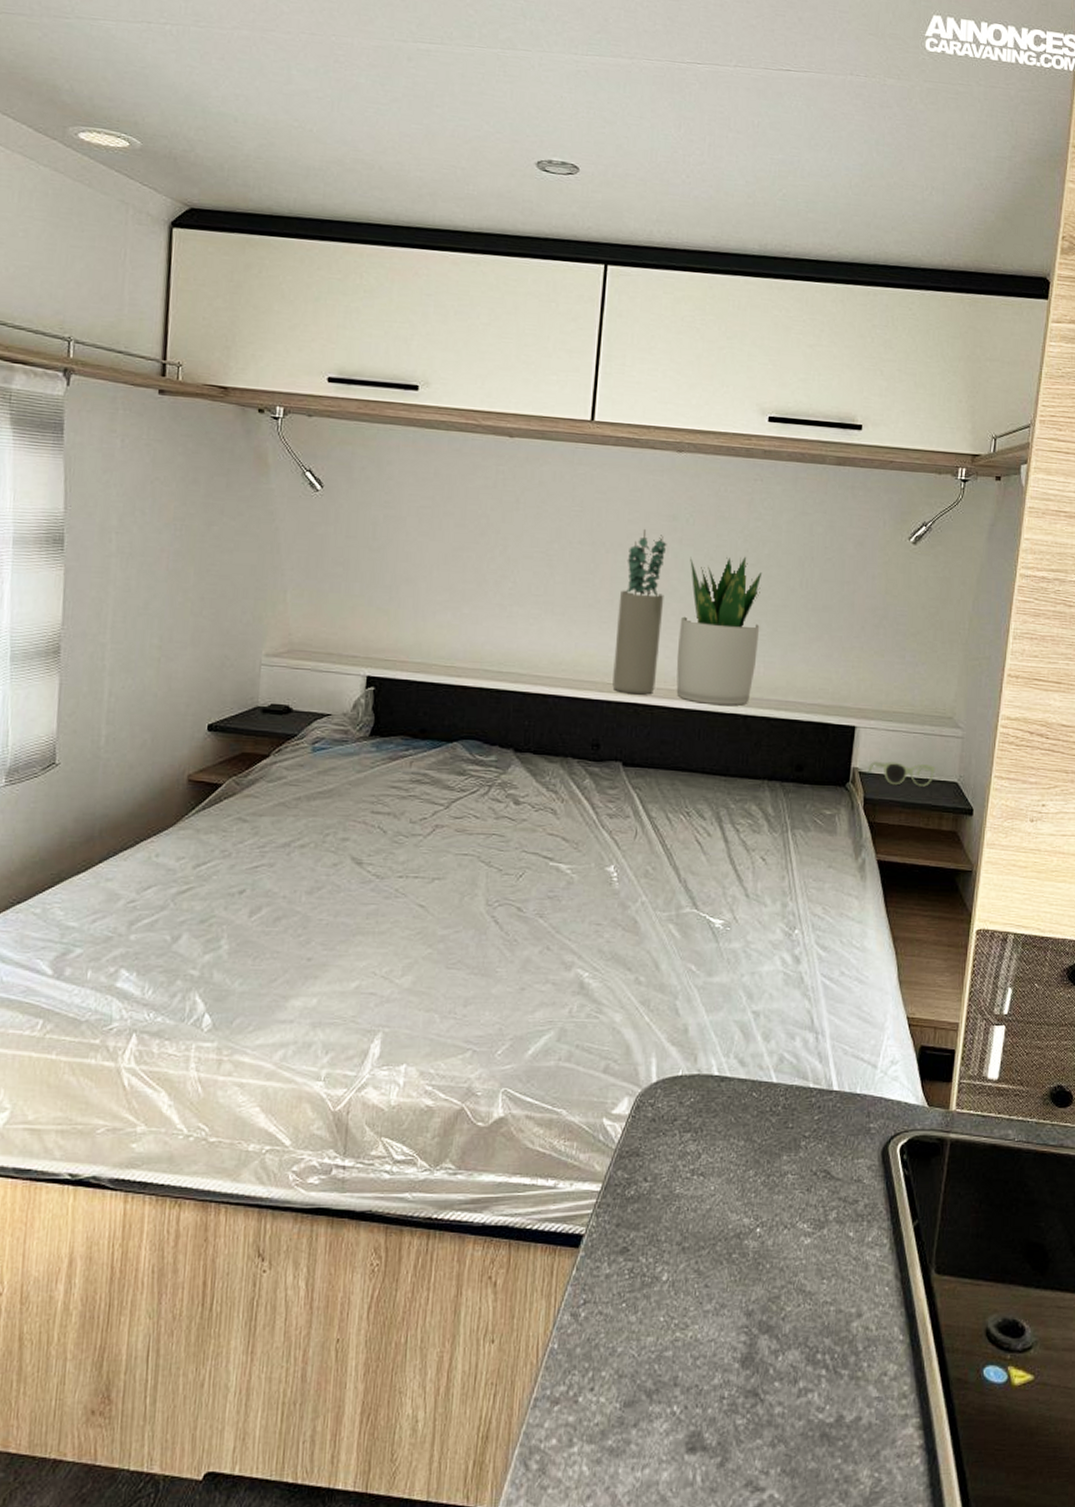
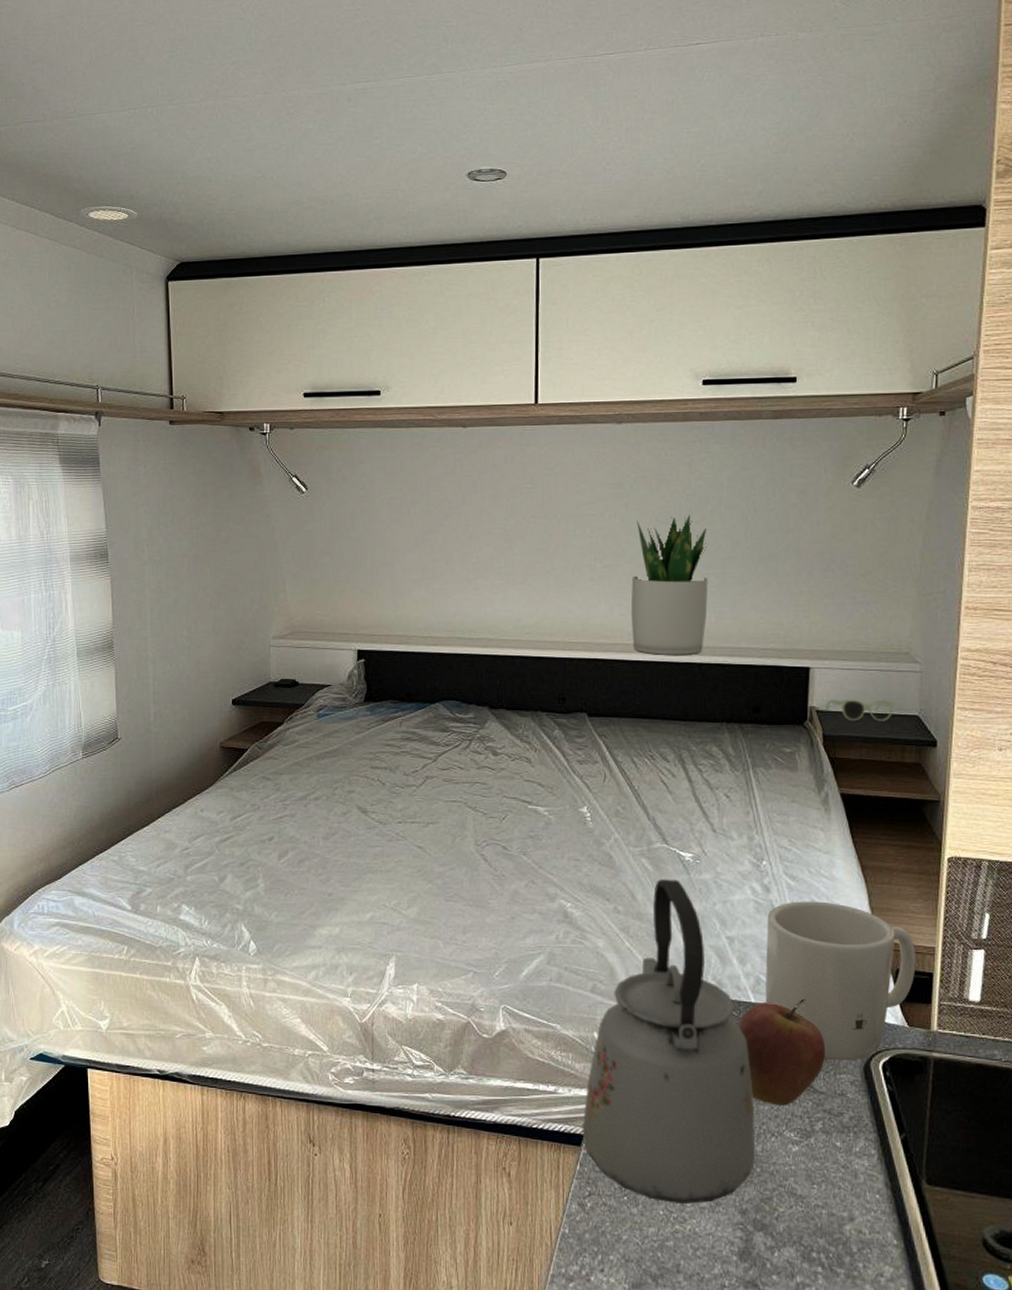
kettle: none [581,947,769,1308] -> present [582,879,755,1204]
vase: present [612,529,667,695] -> none [572,499,615,651]
fruit: none [756,1076,846,1195] -> present [737,997,826,1106]
mug: none [787,973,940,1144] -> present [765,901,916,1061]

